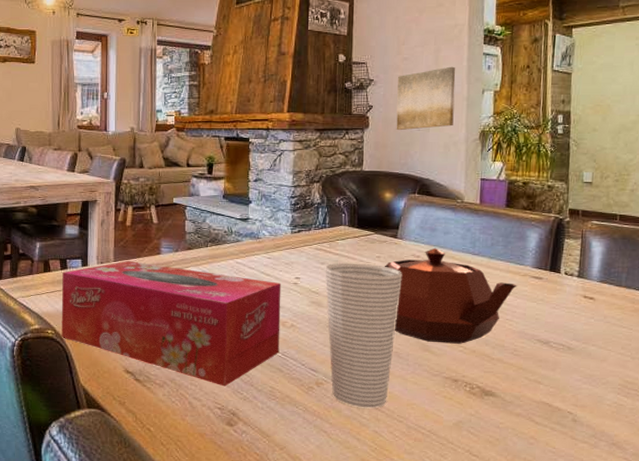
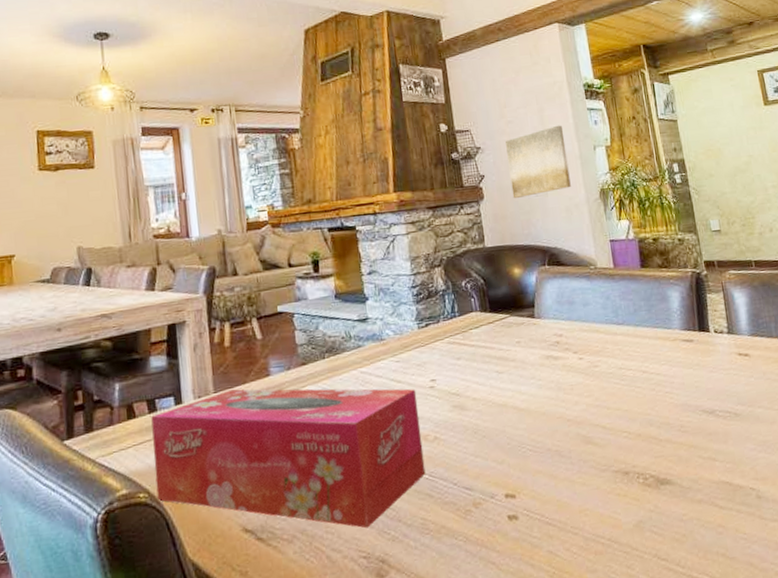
cup: present [325,262,402,409] -> none [462,351,557,526]
teapot: present [384,247,518,344] -> none [526,322,671,433]

